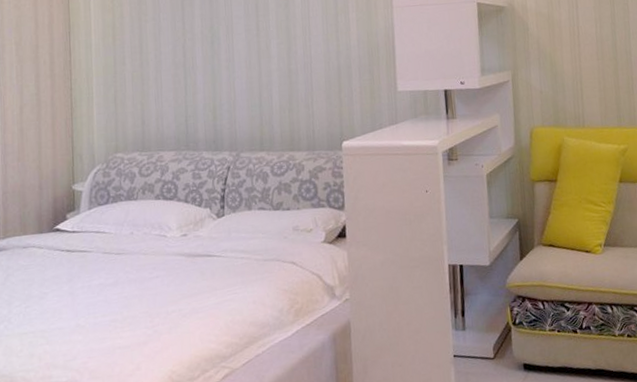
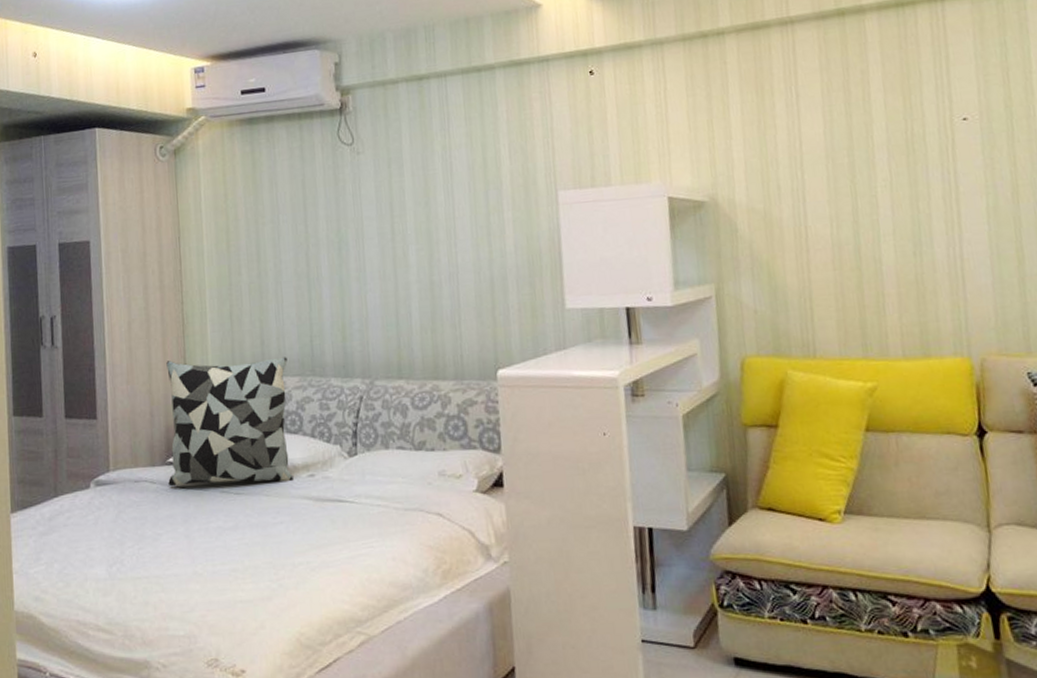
pillow: none [55,134,168,251] -> present [166,357,293,487]

